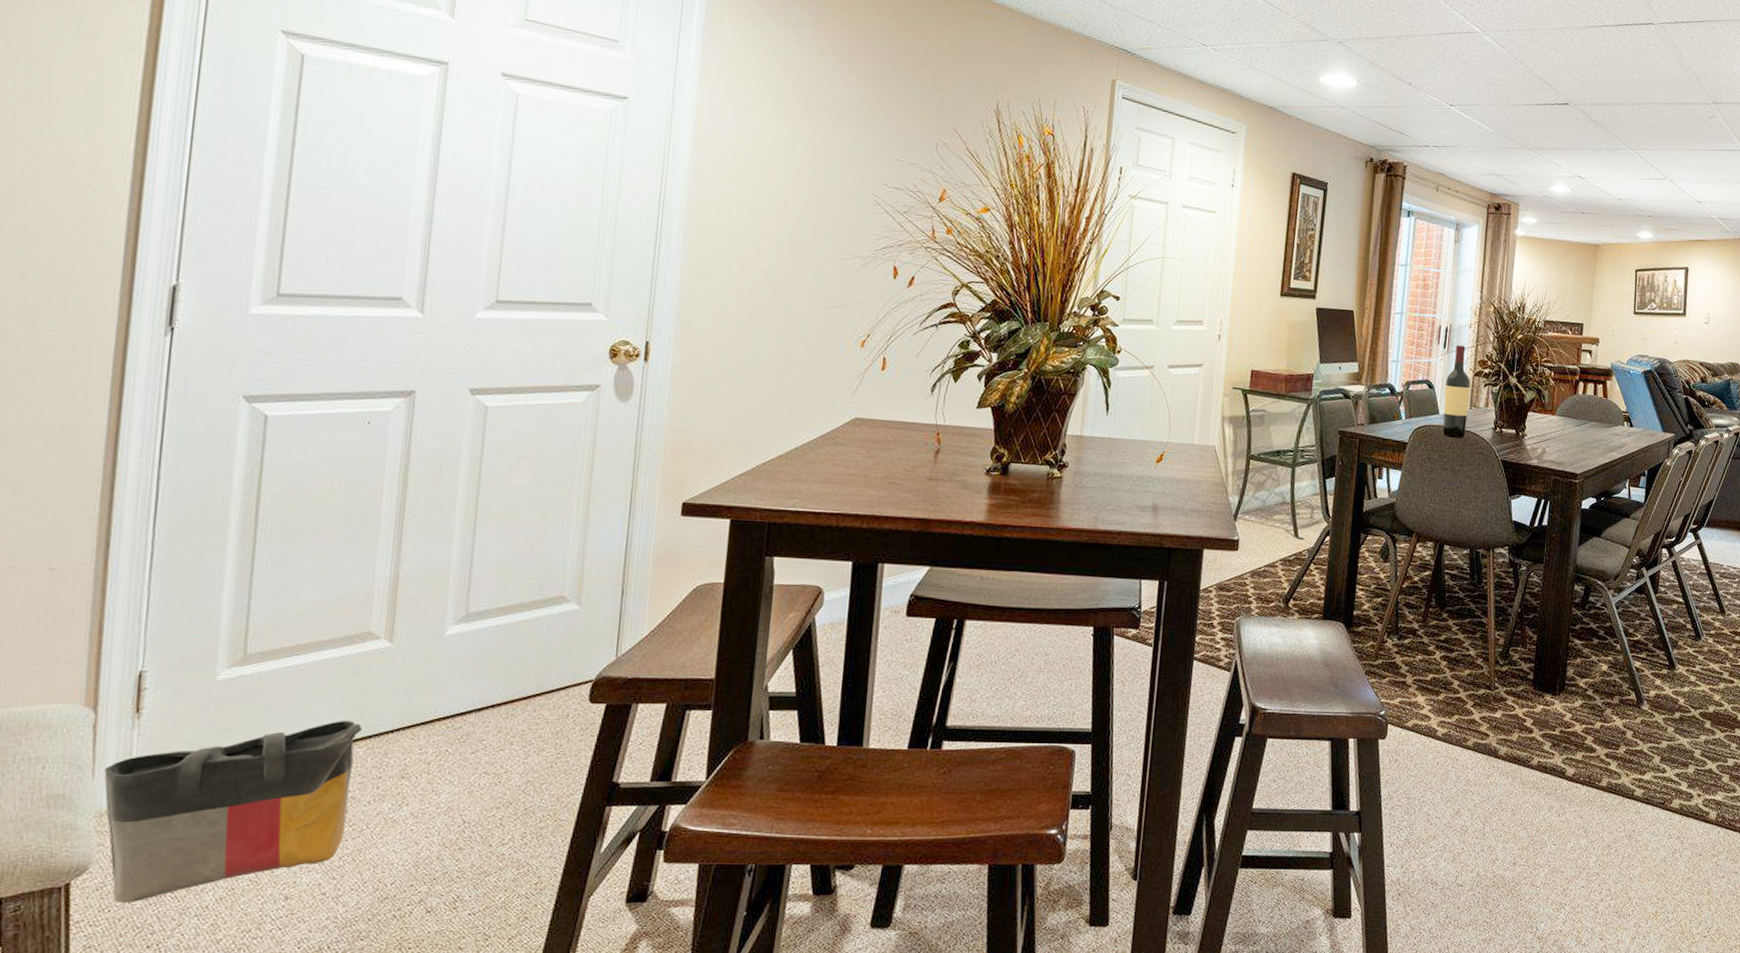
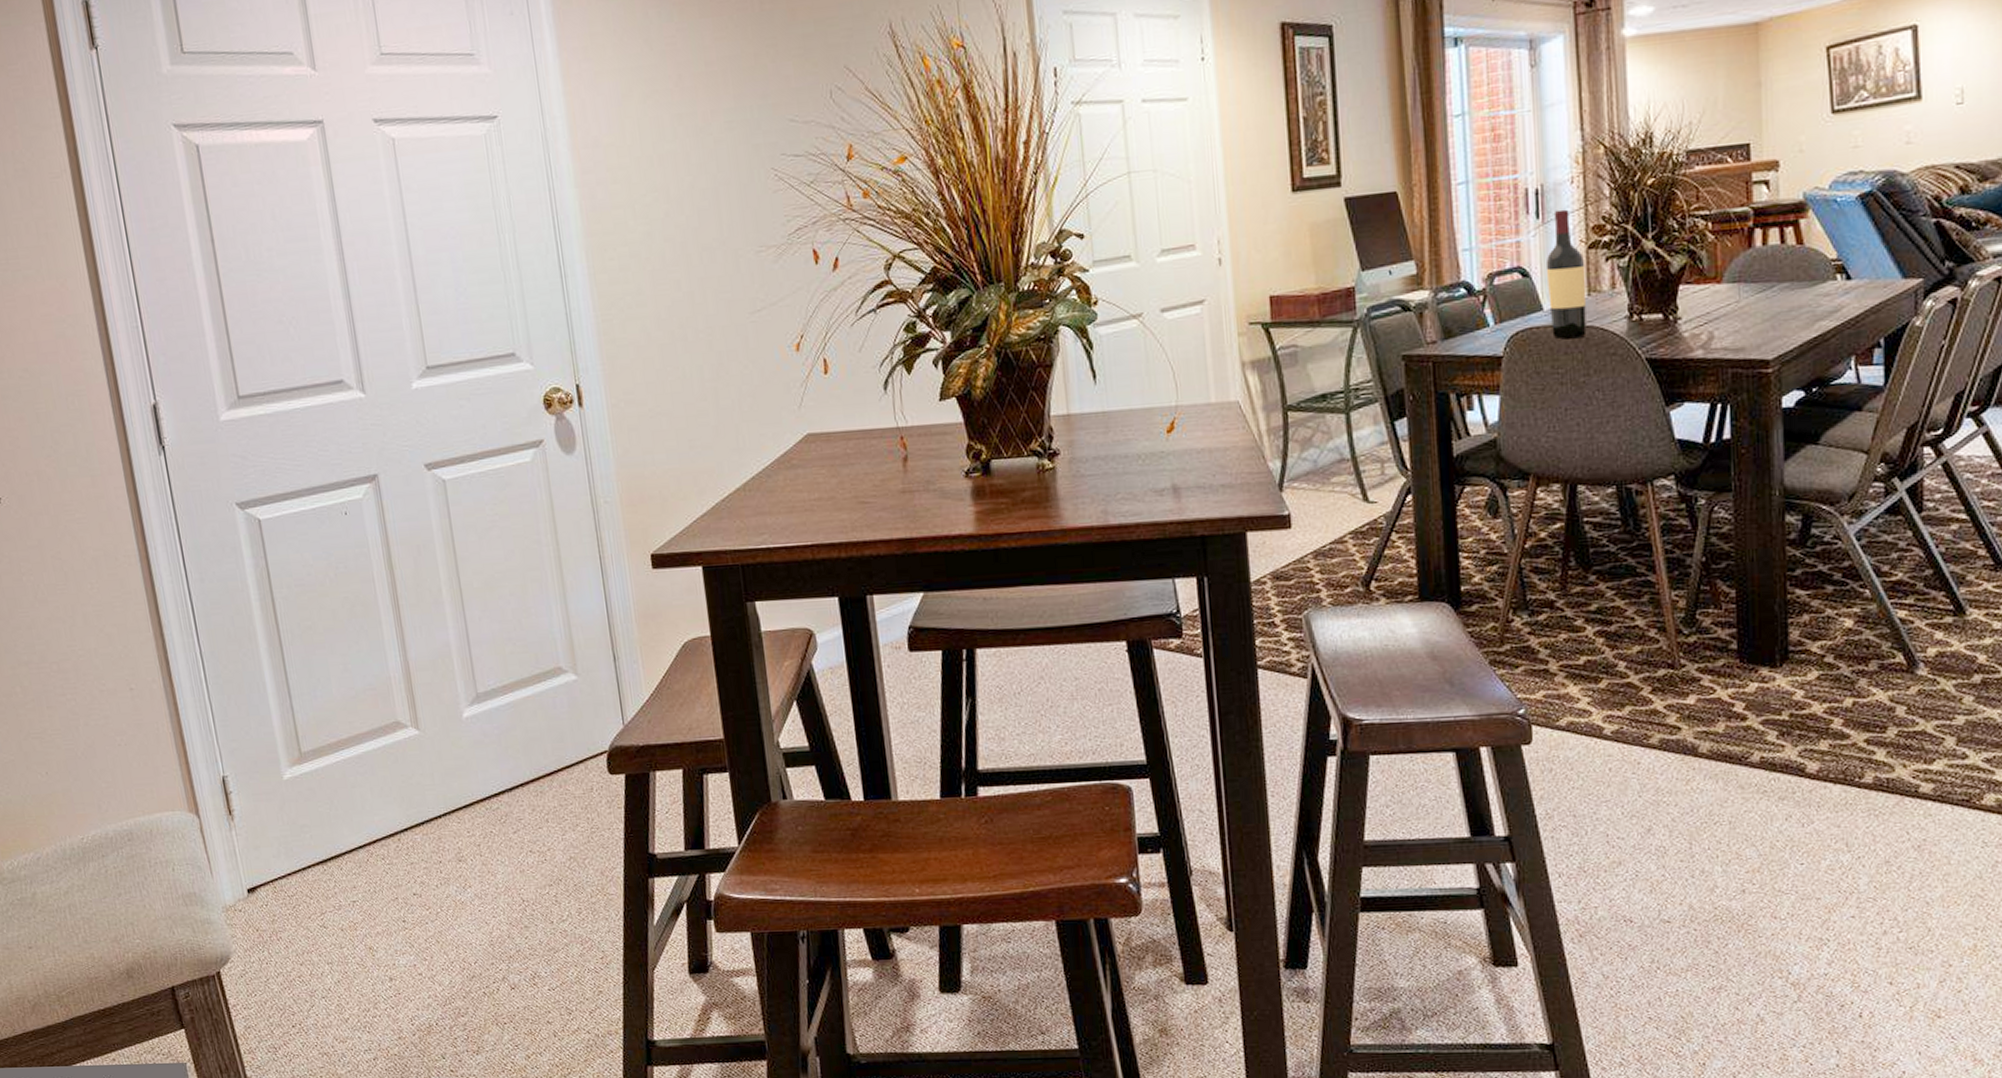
tote bag: present [104,719,362,904] -> none [218,808,424,988]

